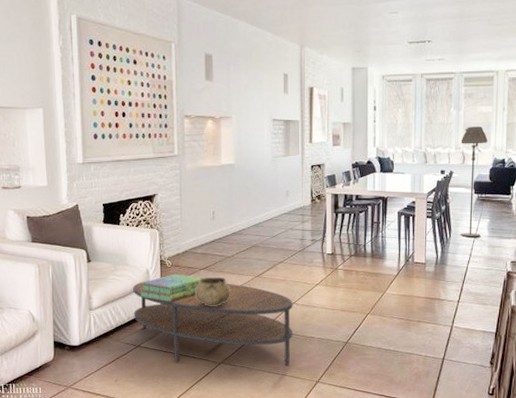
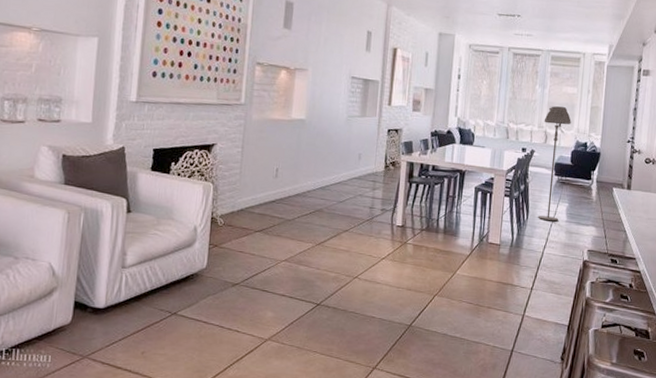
coffee table: present [133,283,293,367] -> none [173,241,355,349]
stack of books: present [140,274,203,302] -> none [183,234,258,266]
decorative bowl: present [195,276,232,306] -> none [246,240,288,274]

